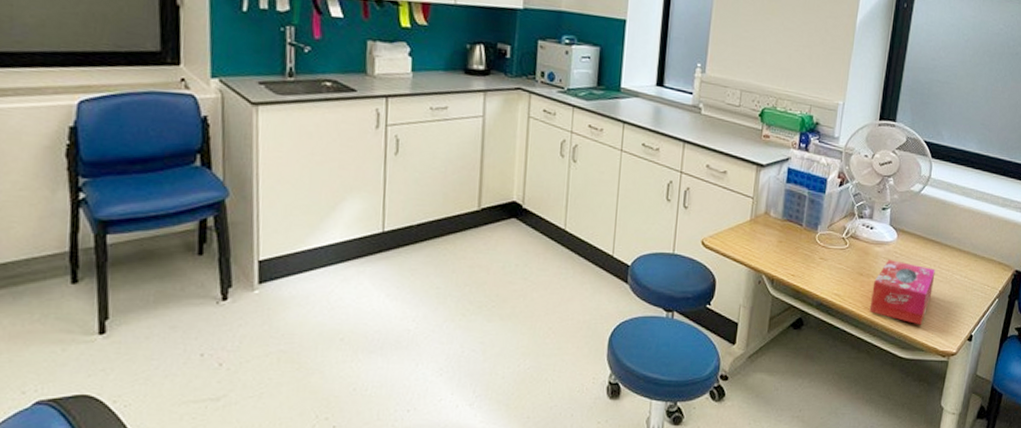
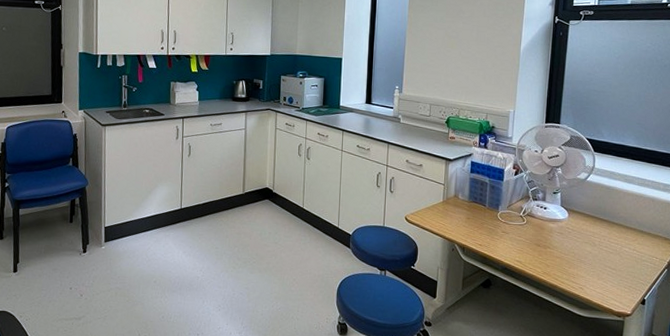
tissue box: present [869,260,936,325] -> none [548,234,605,289]

